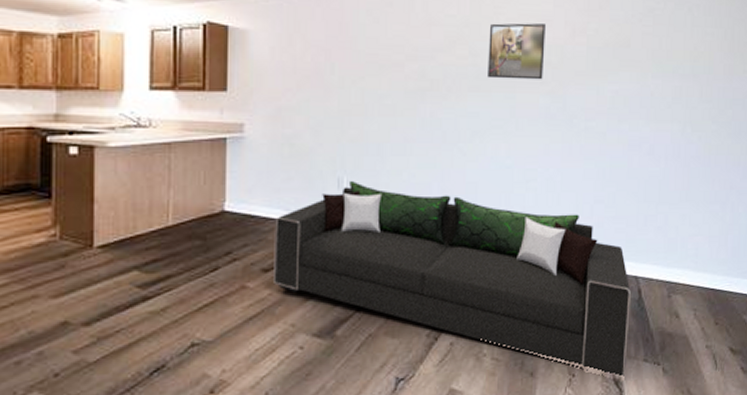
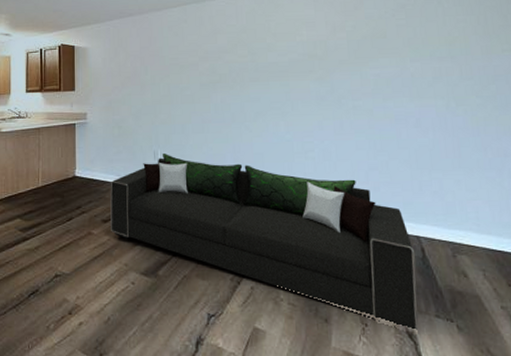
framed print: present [488,23,546,80] -> none [263,25,311,71]

